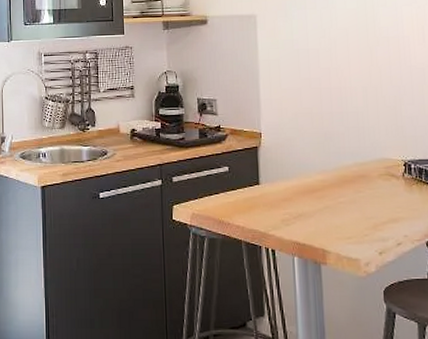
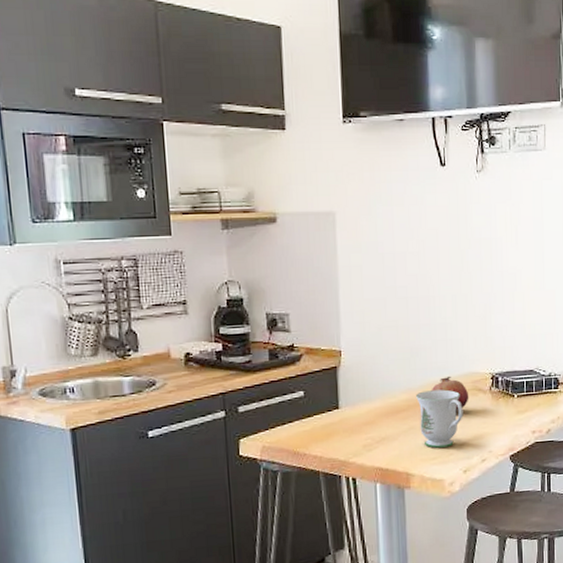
mug: none [331,173,377,228] -> present [416,389,463,448]
fruit: none [344,160,383,195] -> present [431,375,469,412]

